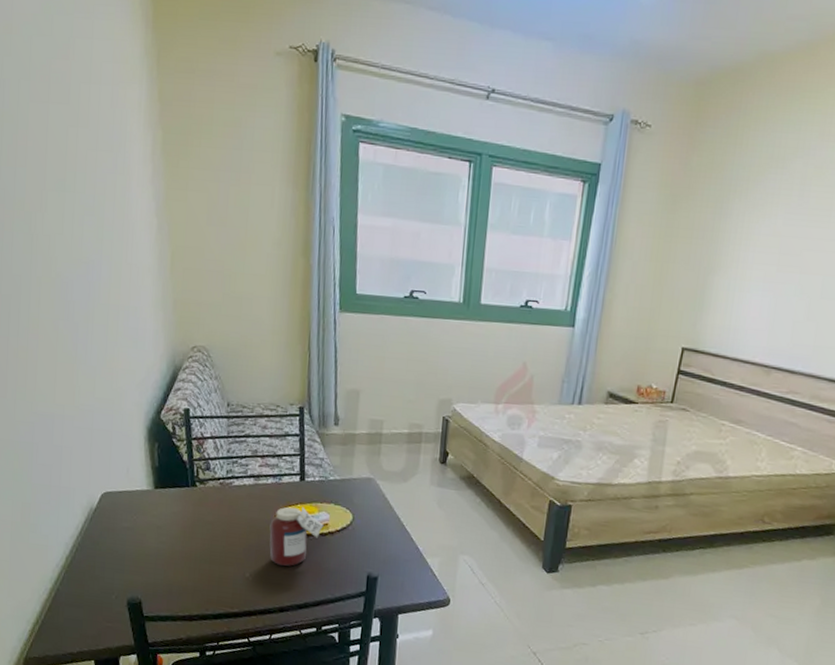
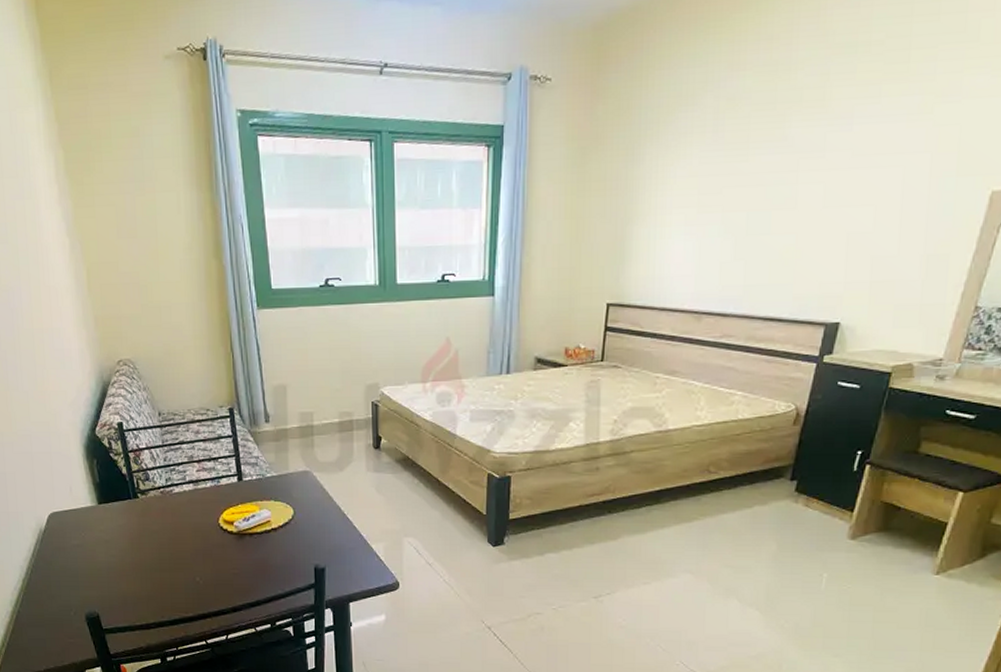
jar: present [269,506,324,566] -> none [214,506,266,566]

